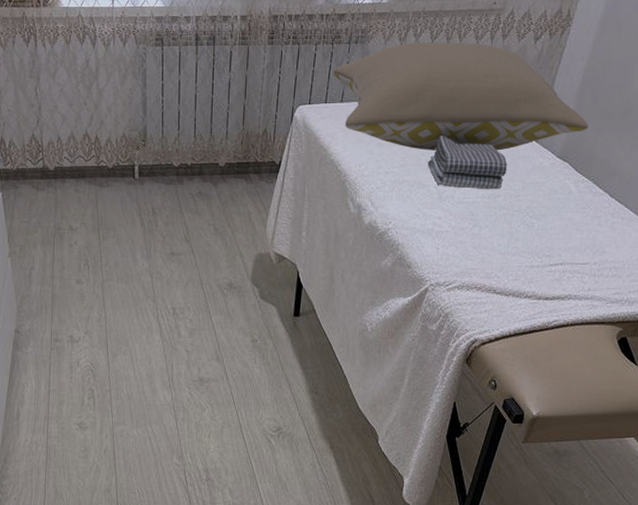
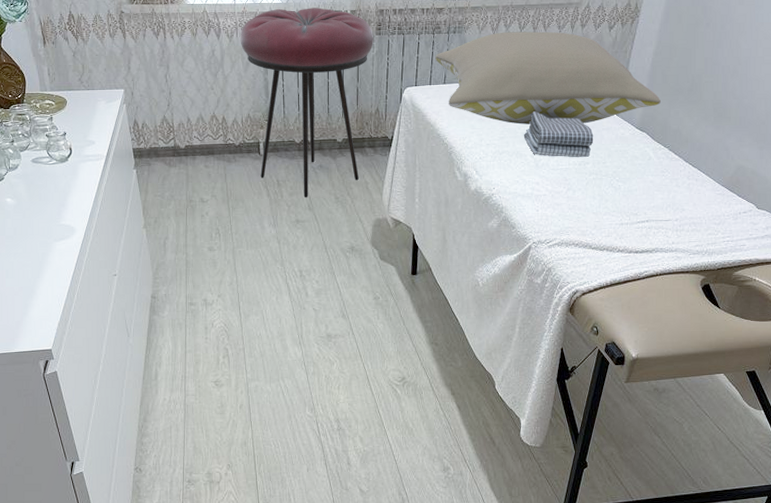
stool: none [117,12,265,228] -> present [240,8,373,197]

